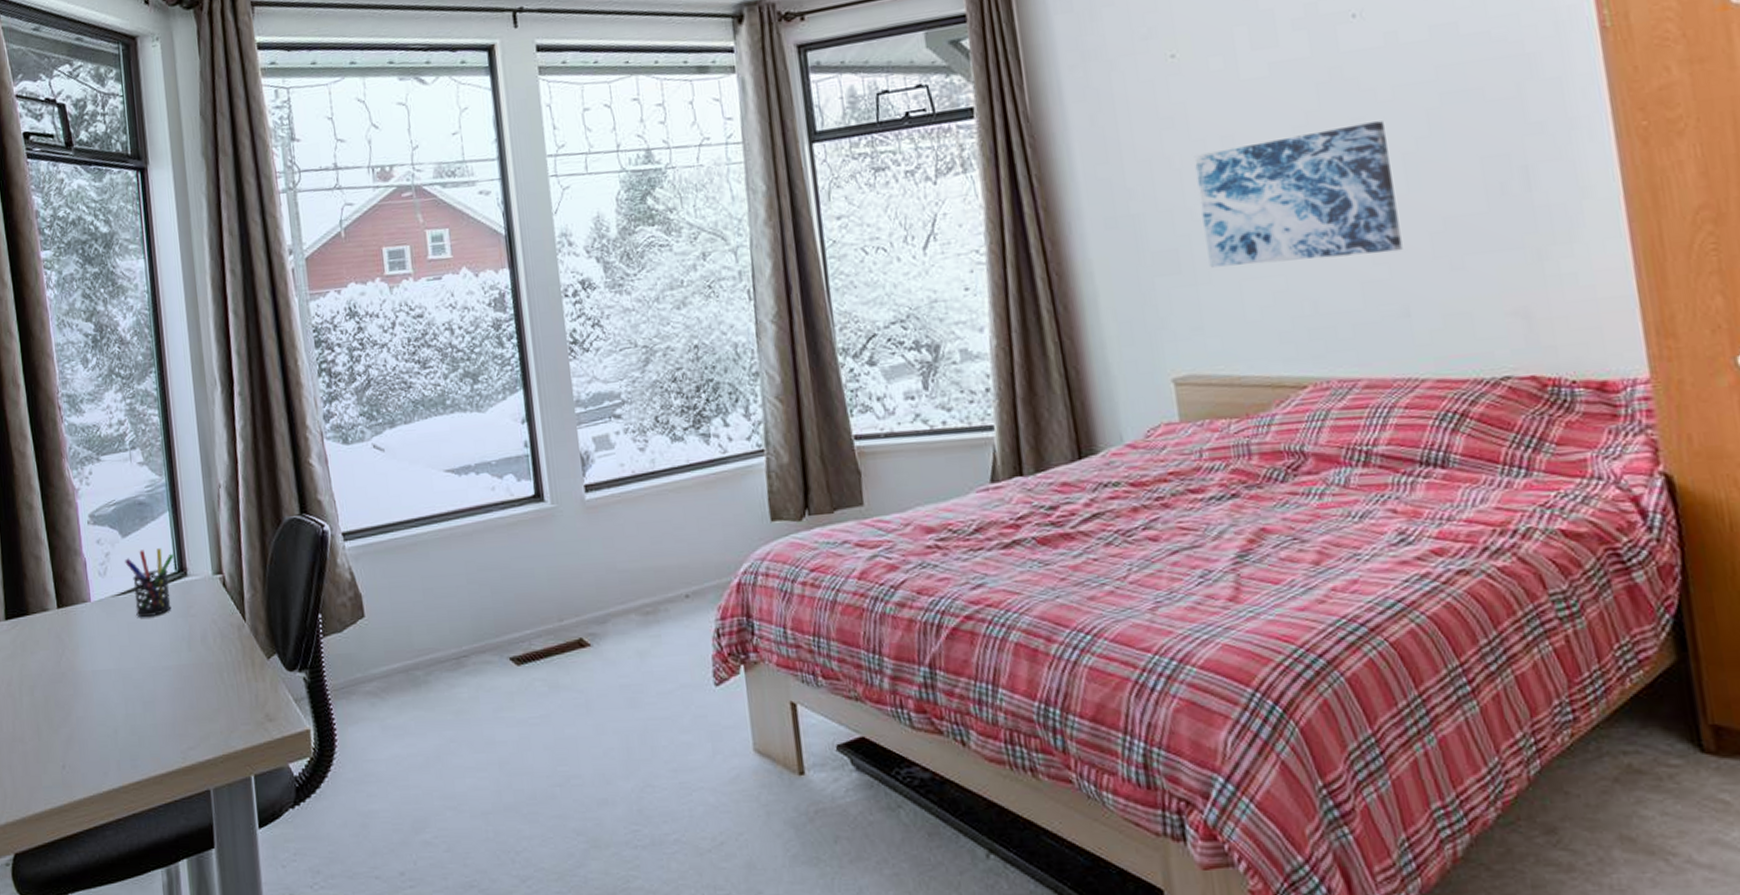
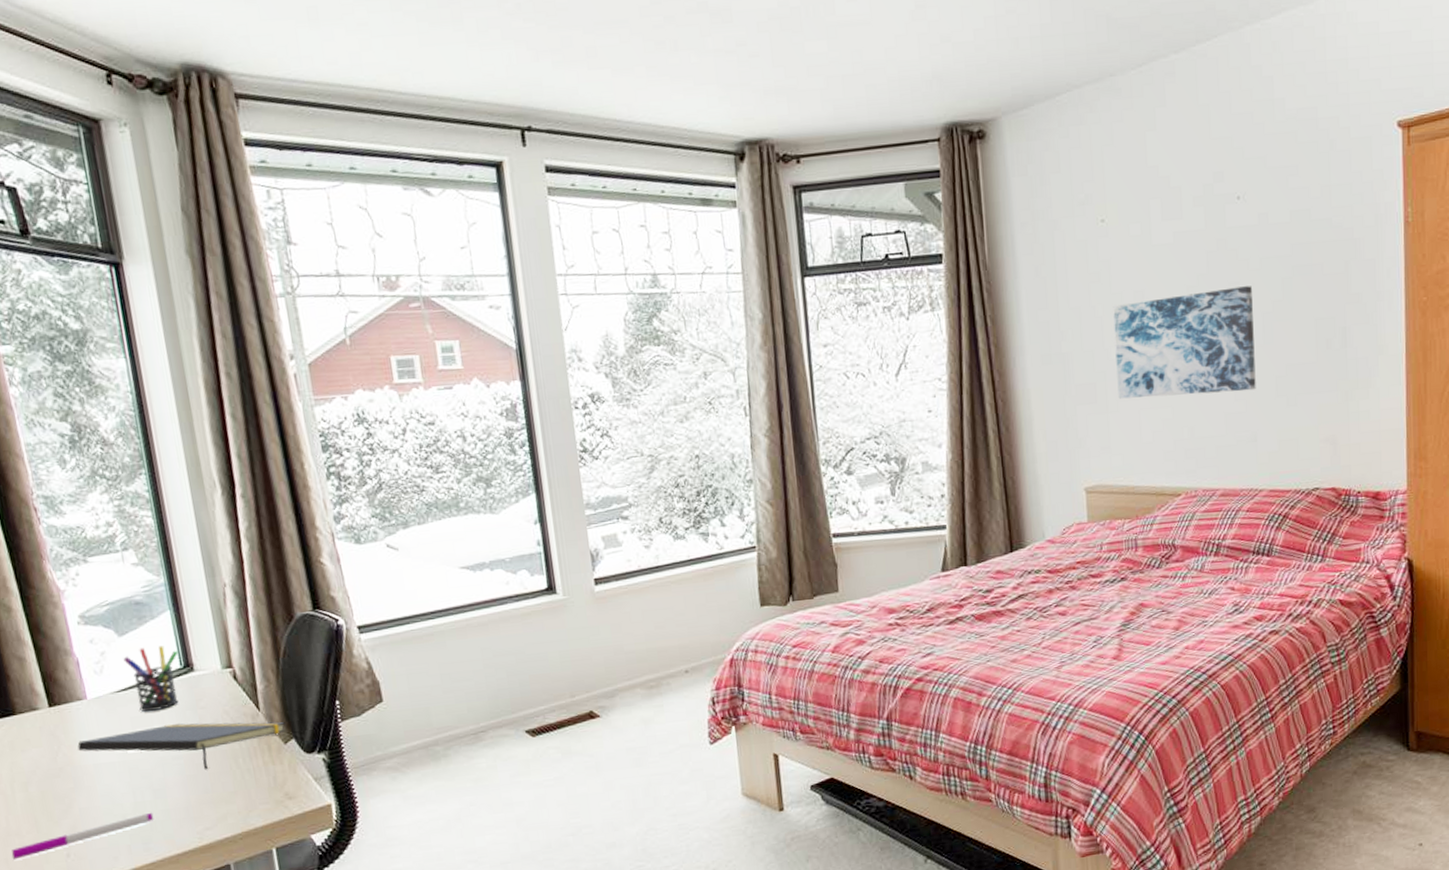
pen: none [14,726,143,768] -> present [11,812,154,860]
notepad: none [79,631,269,684] -> present [77,722,286,770]

